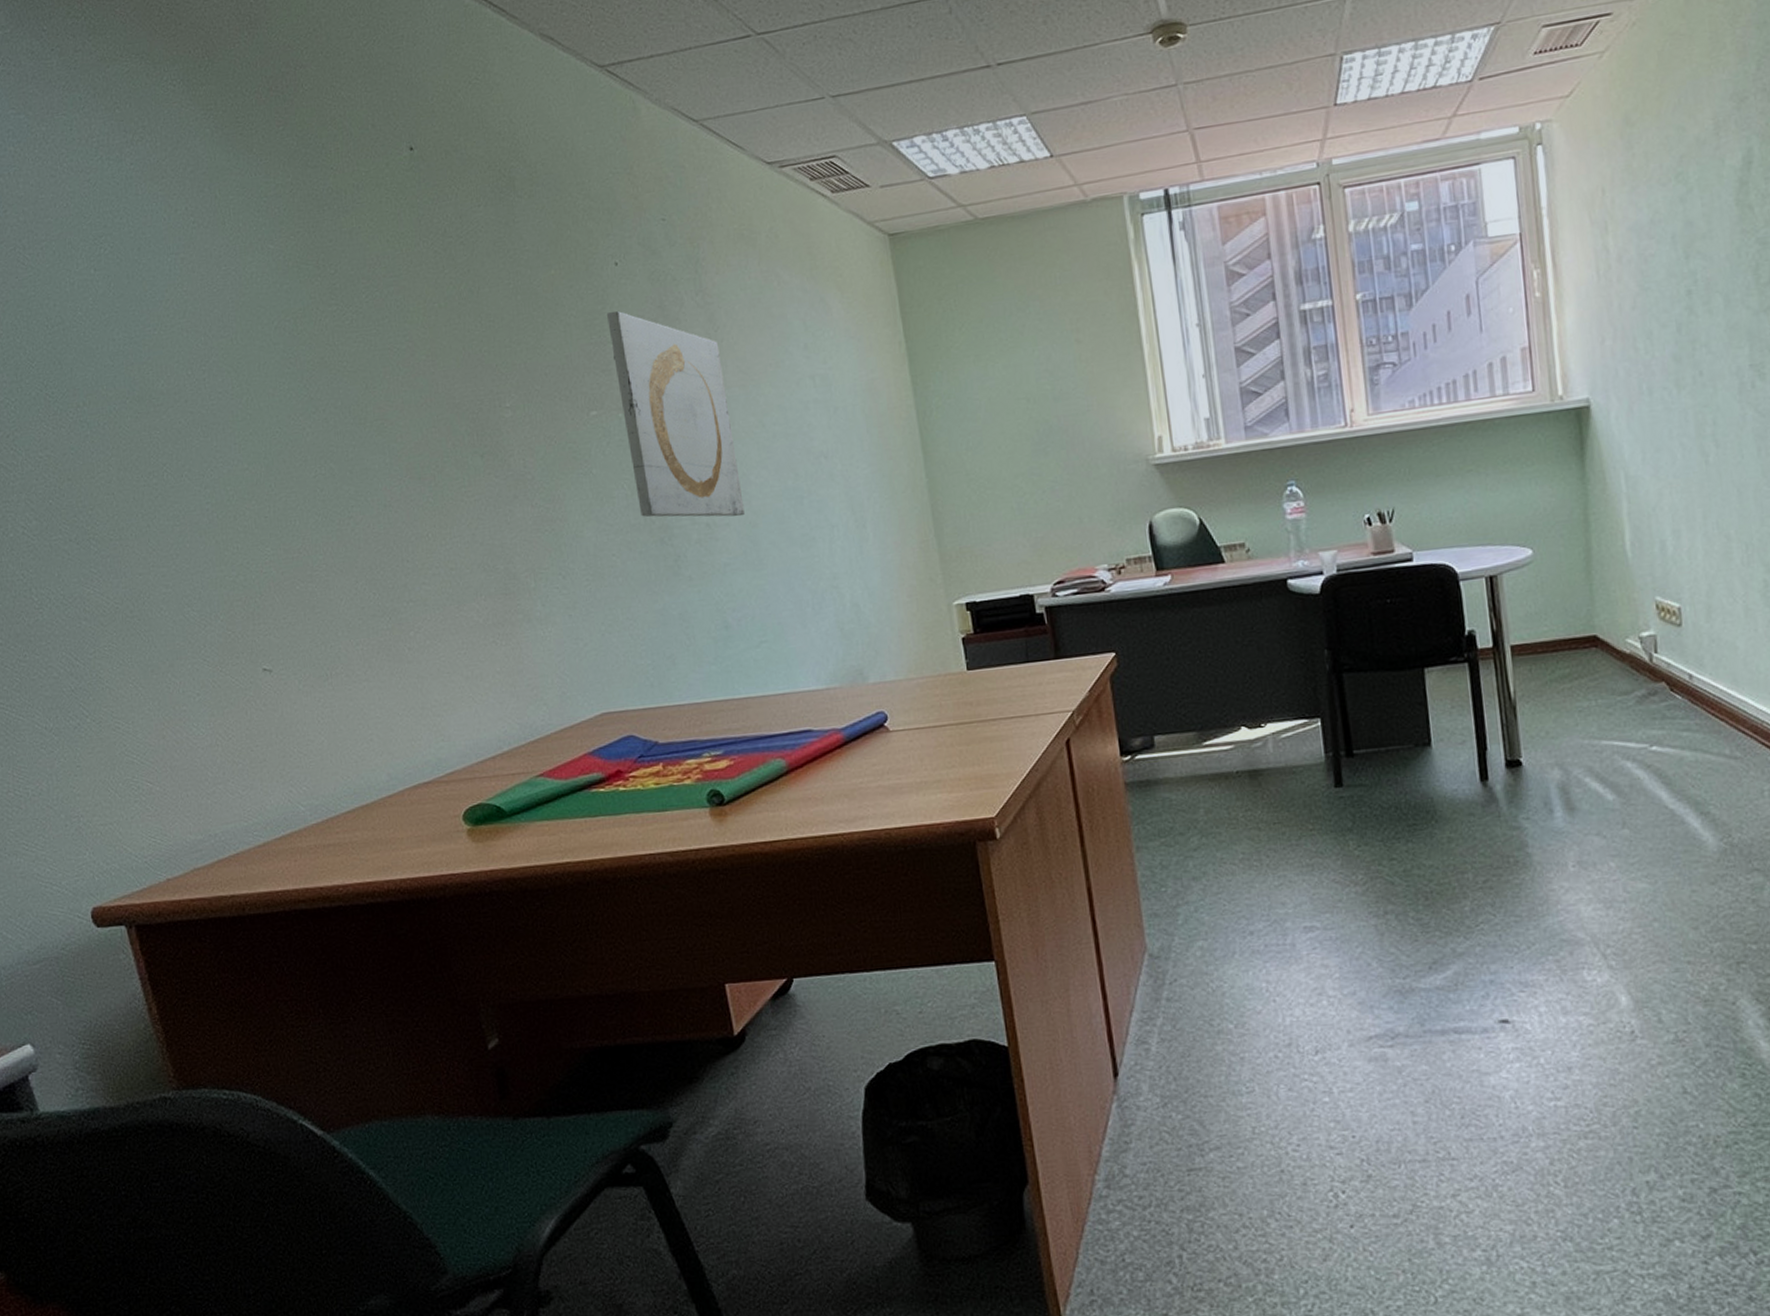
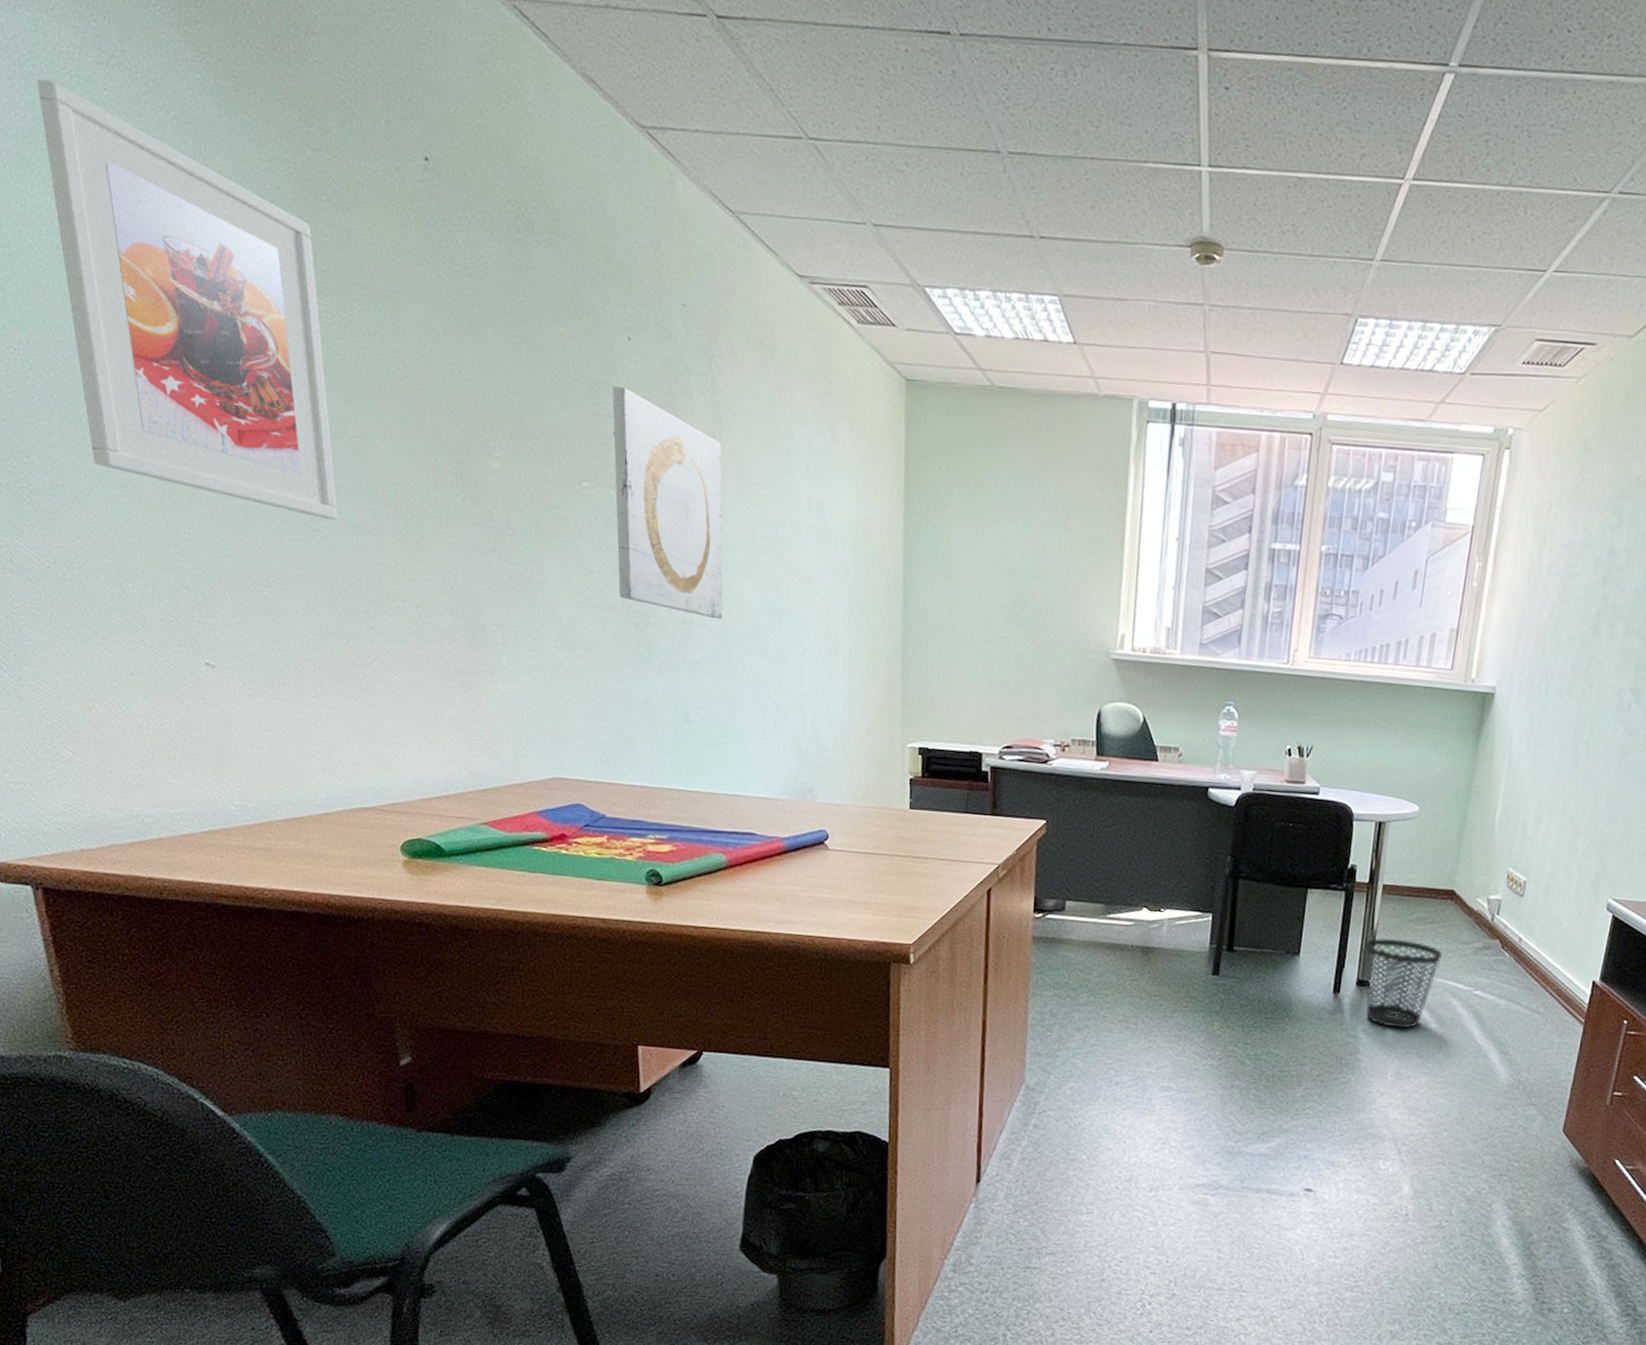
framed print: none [75,168,369,505] -> present [36,78,338,520]
wastebasket: none [1505,703,1600,810] -> present [1365,937,1442,1029]

